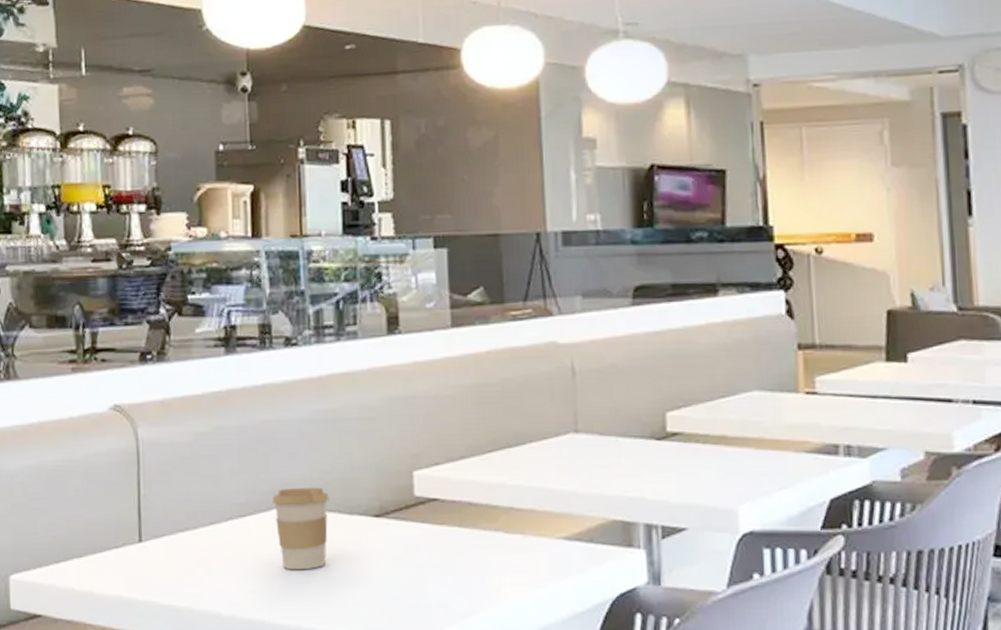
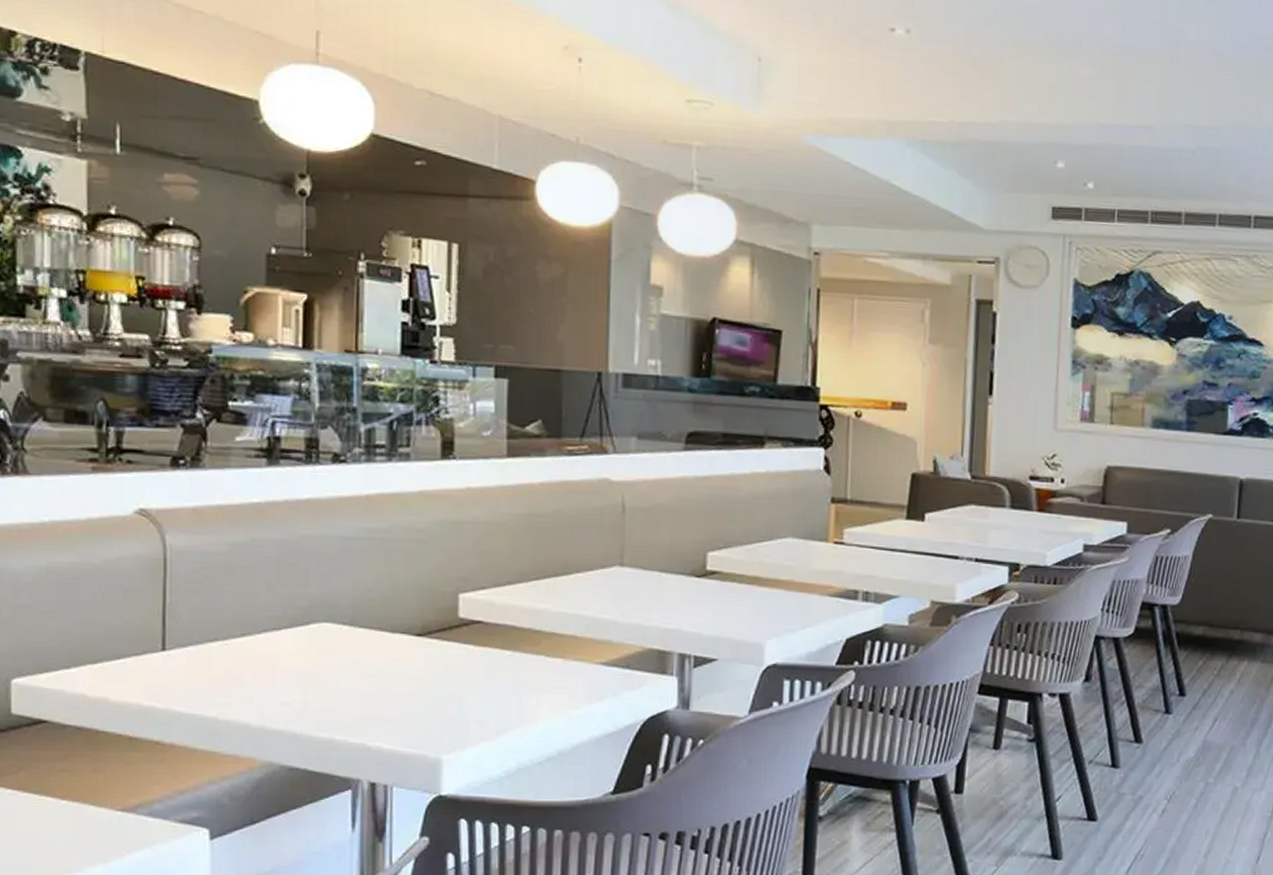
coffee cup: present [273,487,329,570] -> none [311,603,371,685]

